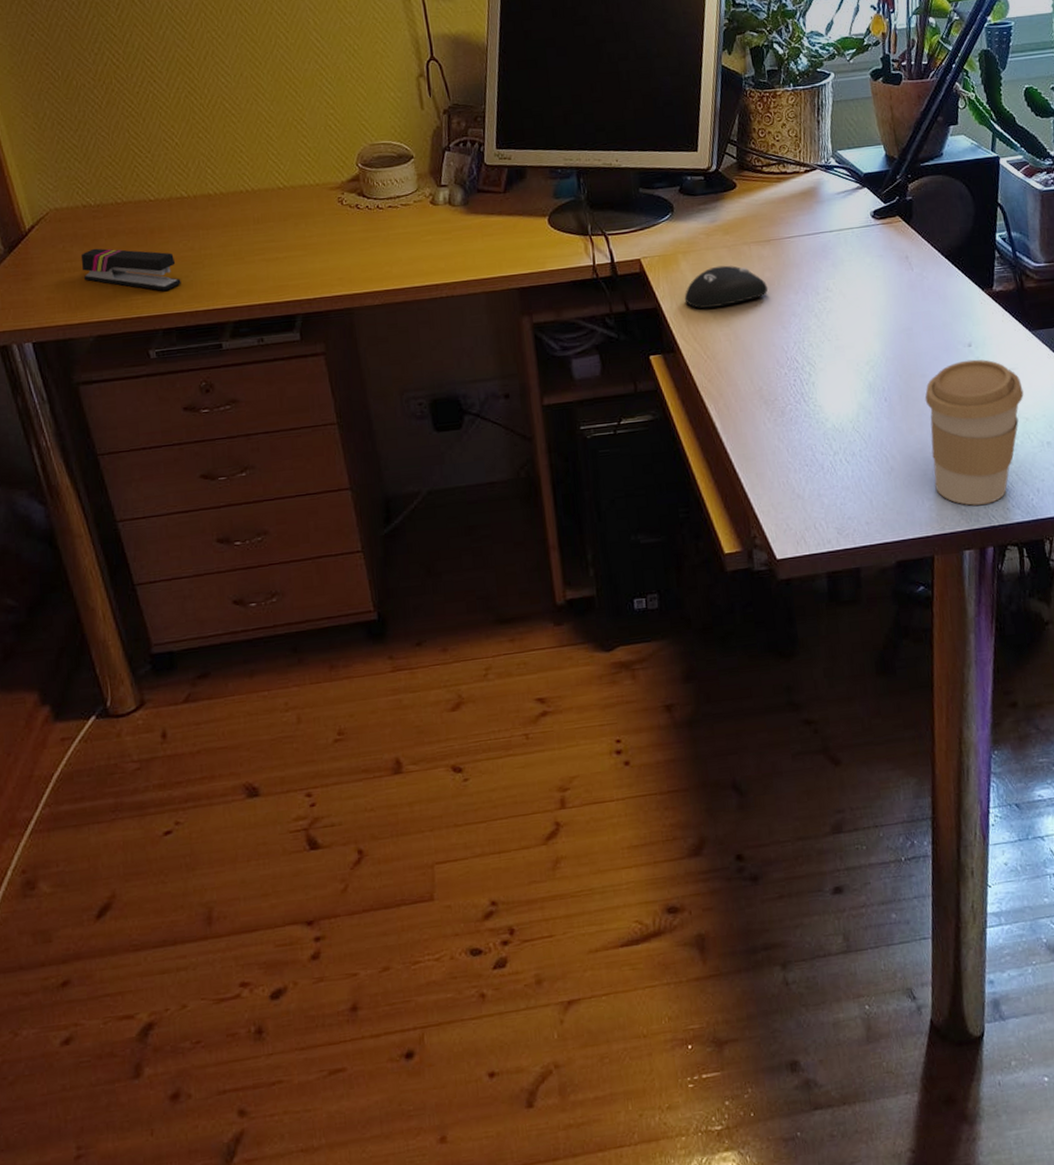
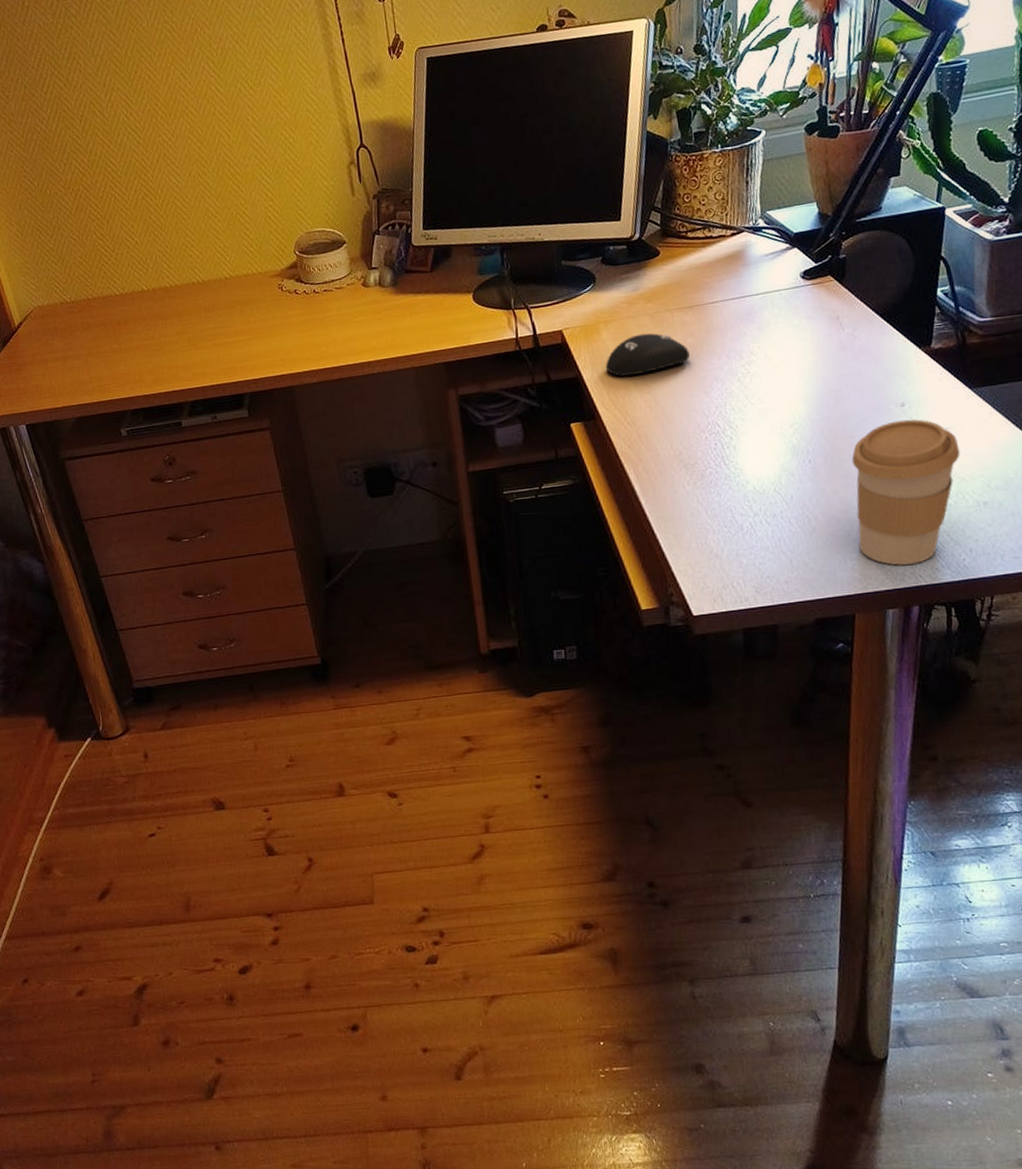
stapler: present [80,248,181,291] -> none [61,340,145,376]

